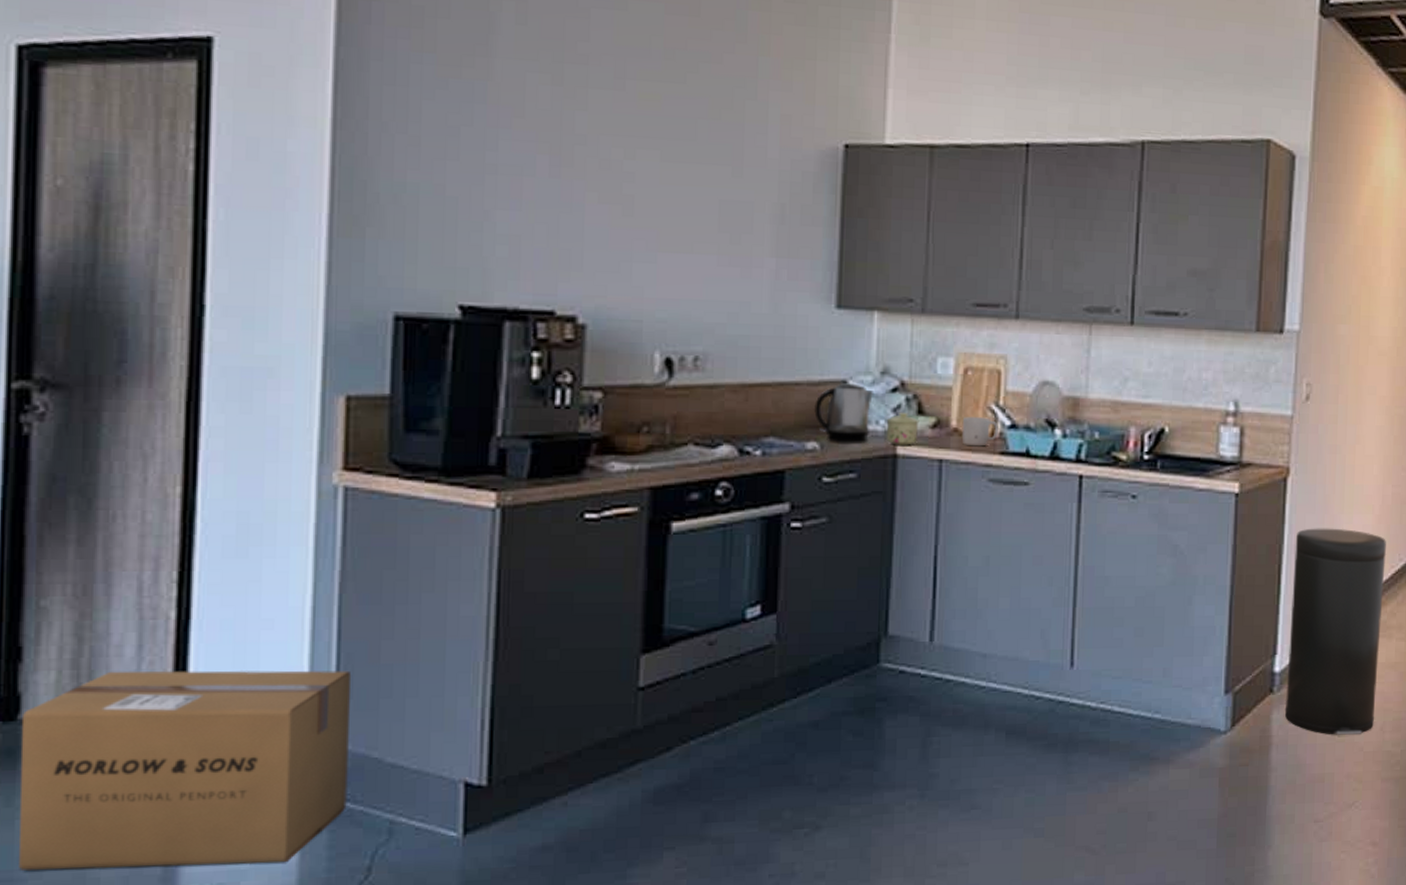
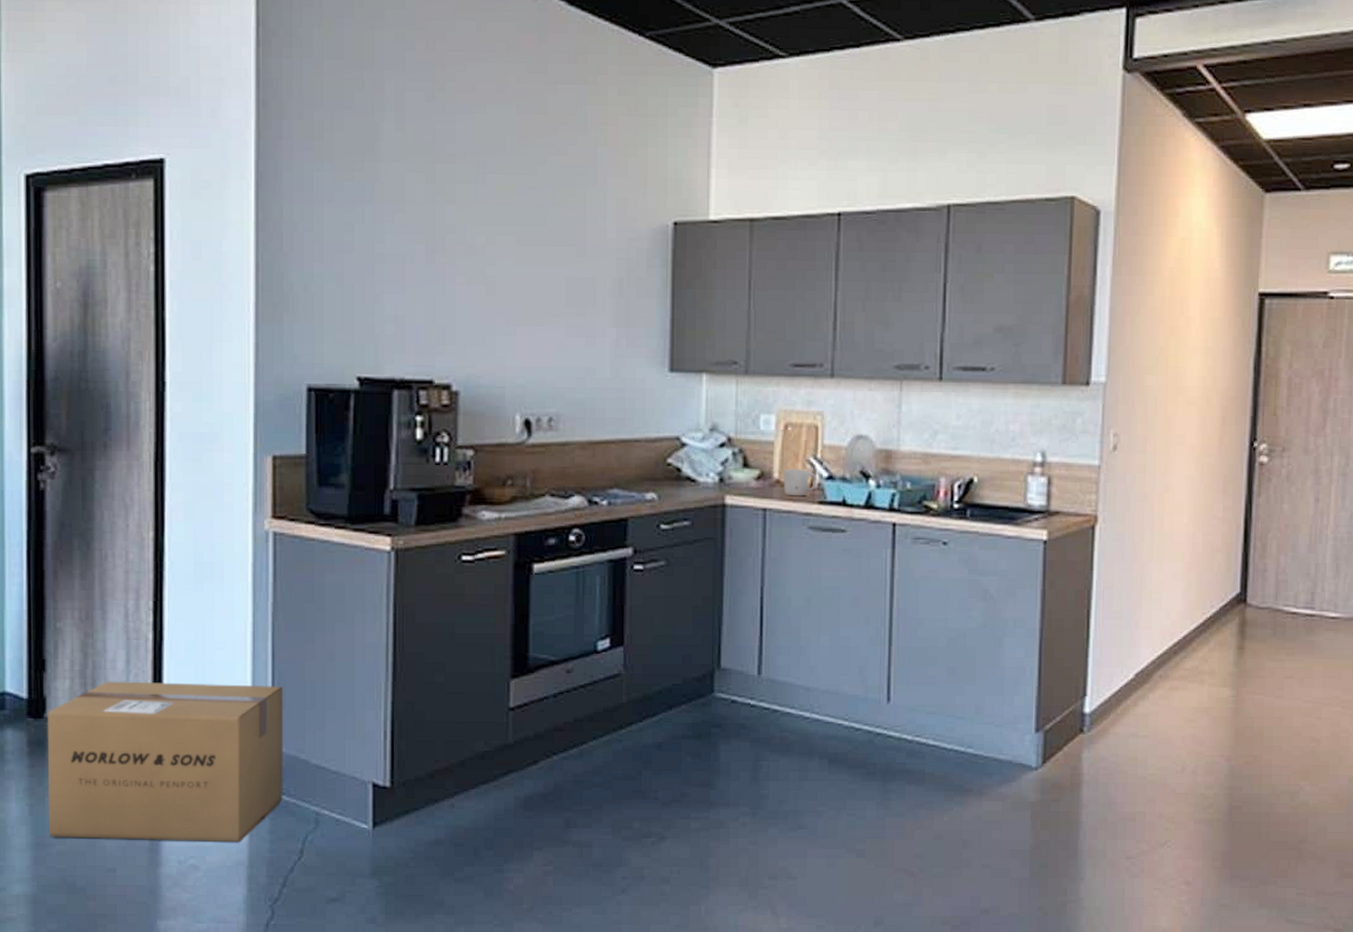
kettle: present [814,383,873,443] -> none [652,439,703,494]
sugar bowl: present [886,412,919,446] -> none [715,465,745,496]
pedal bin: present [1284,528,1387,736] -> none [1095,574,1198,777]

